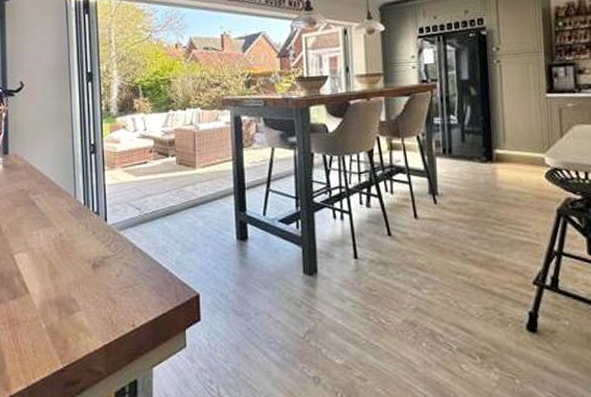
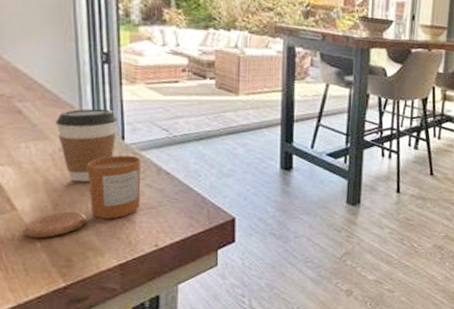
candle: none [33,236,120,320] -> present [23,155,141,238]
coffee cup: none [57,194,101,264] -> present [55,108,117,182]

